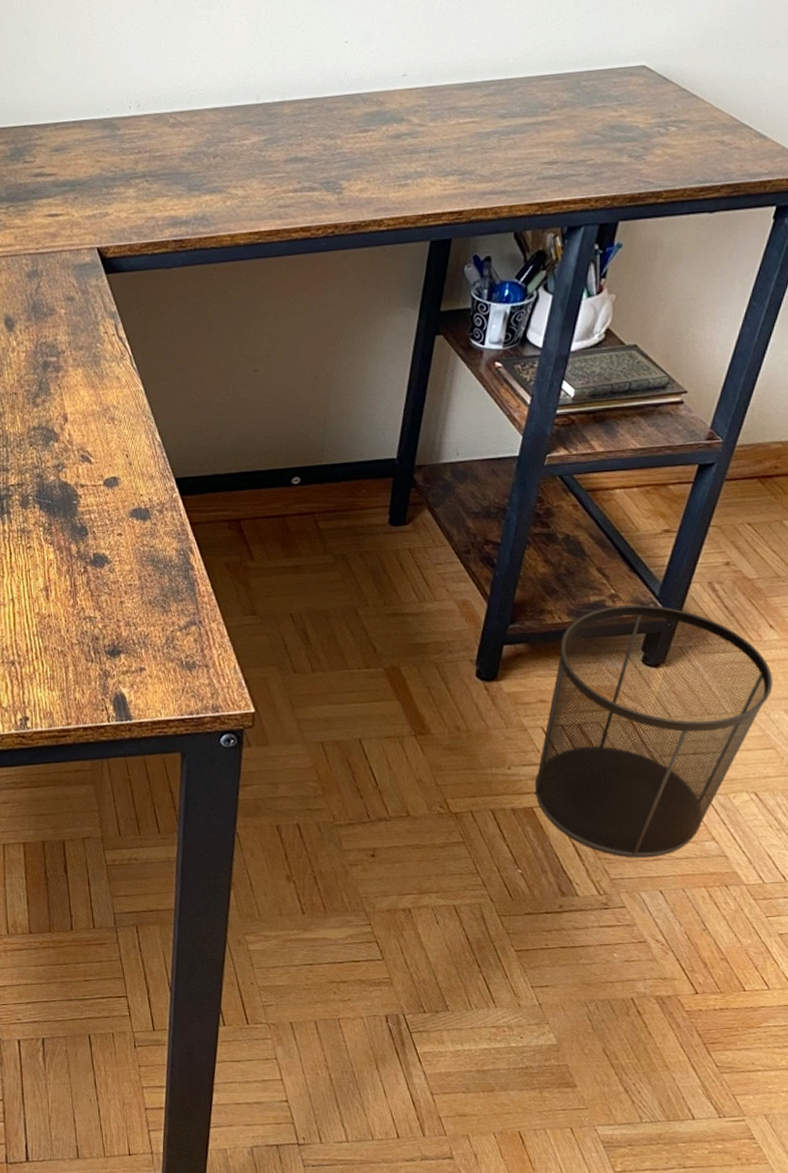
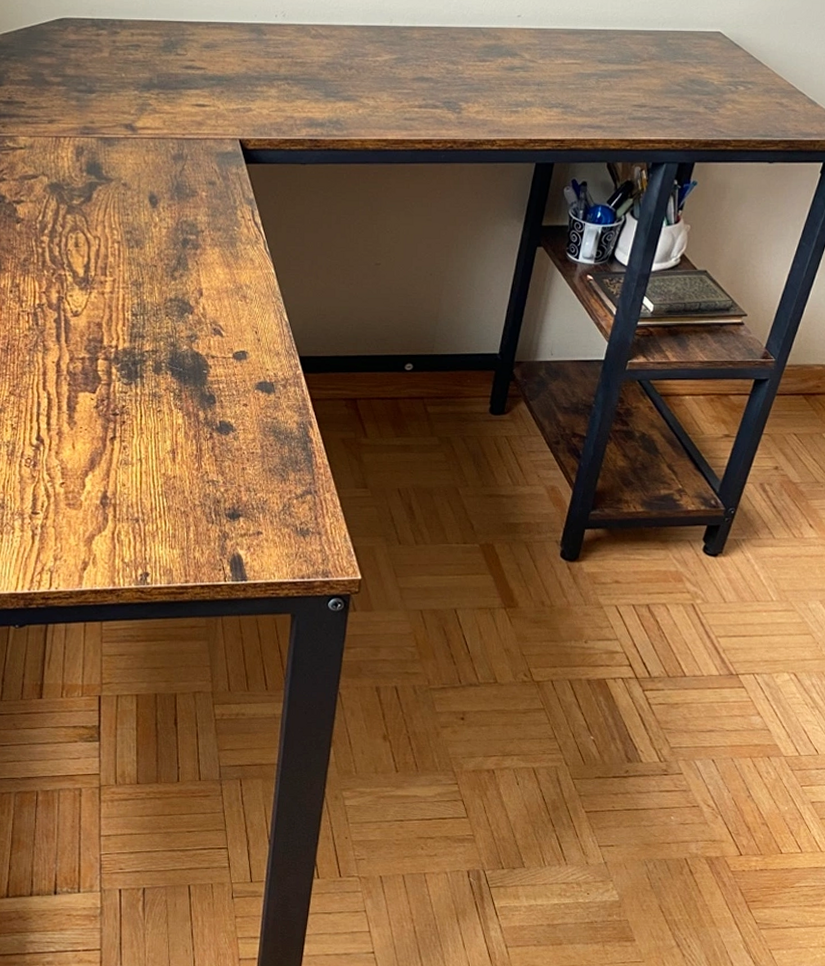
waste bin: present [534,604,773,858] -> none [607,499,811,729]

